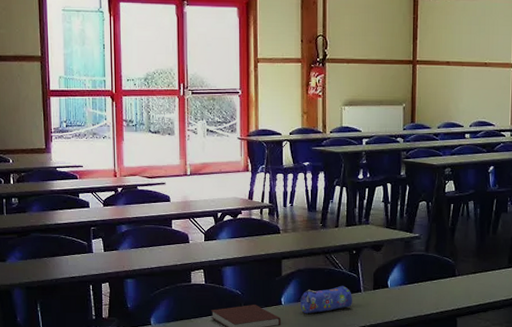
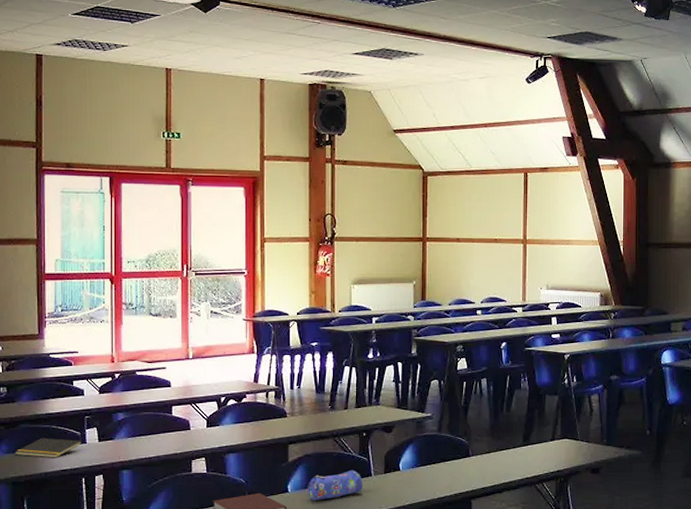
notepad: none [28,247,89,266] -> present [16,438,82,458]

